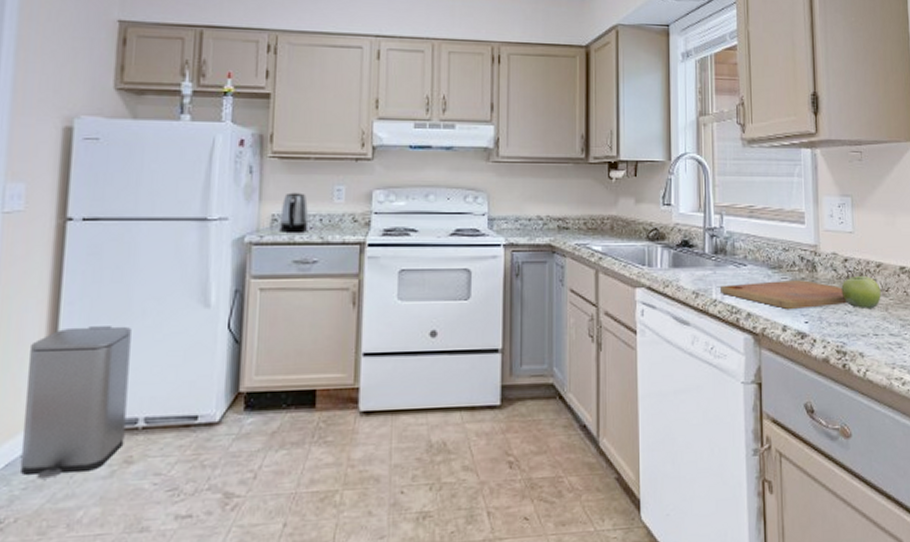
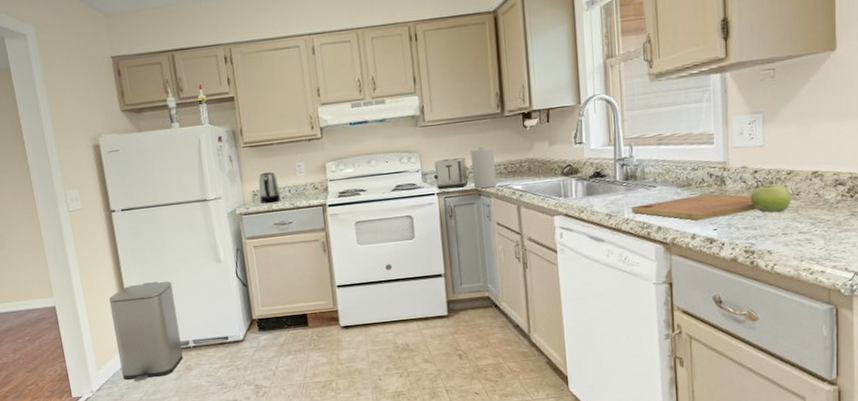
toaster: none [501,203,542,241] -> present [433,157,469,189]
paper towel holder: none [547,194,573,245] -> present [470,146,497,189]

